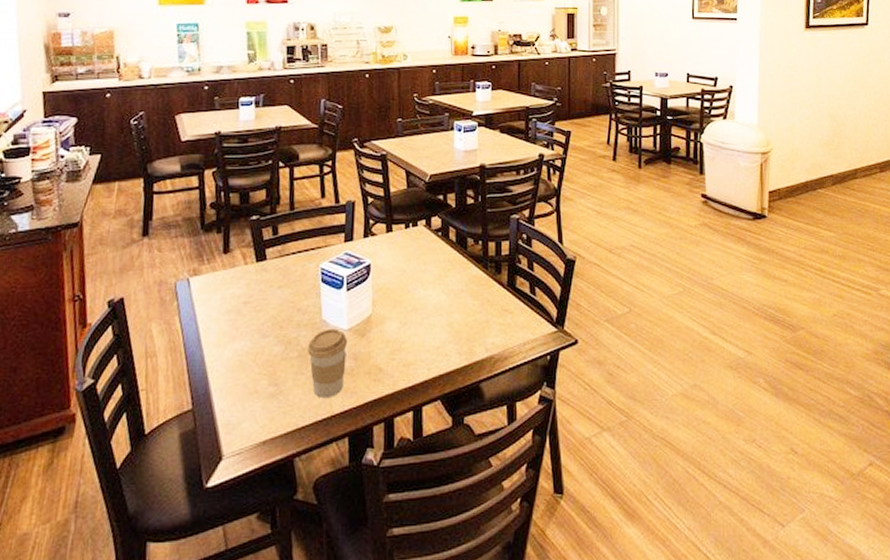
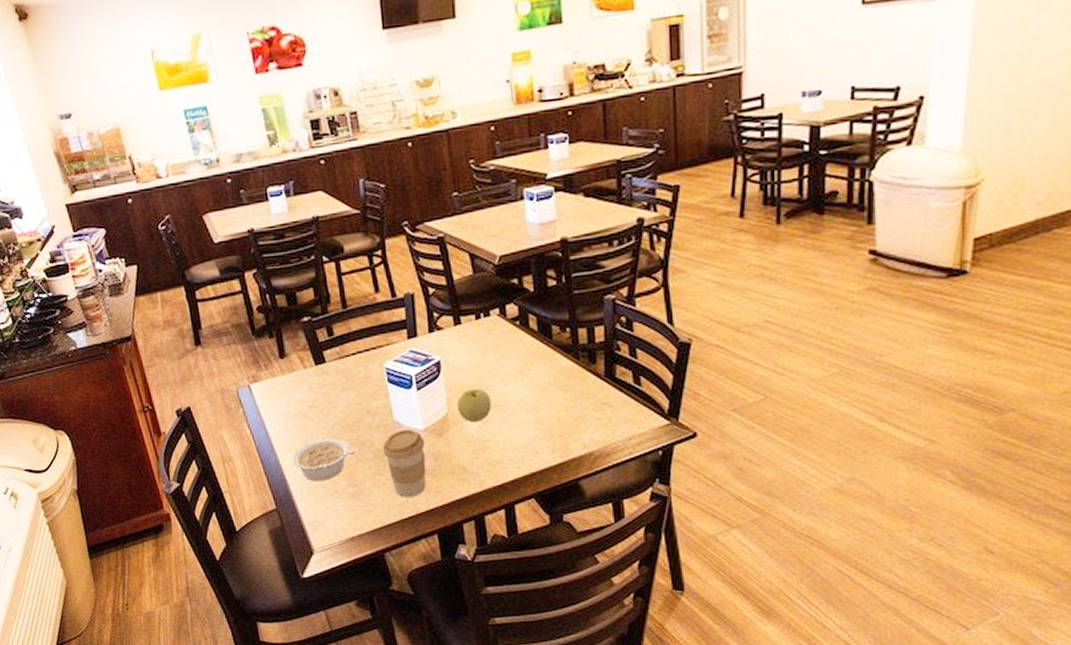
legume: none [218,335,281,380] -> present [292,438,355,482]
apple: none [380,292,411,323] -> present [457,388,492,422]

